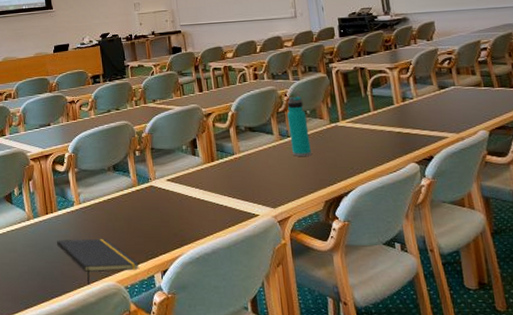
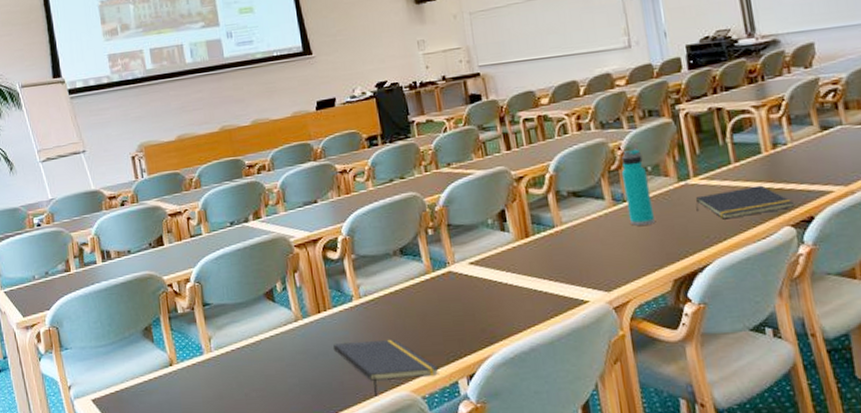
notepad: none [343,129,418,155] -> present [696,185,794,219]

